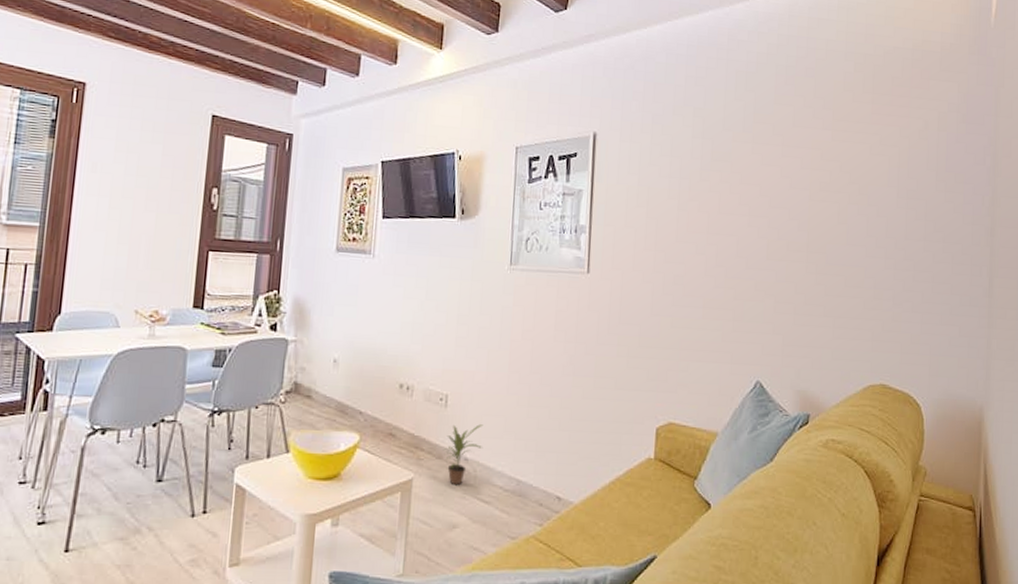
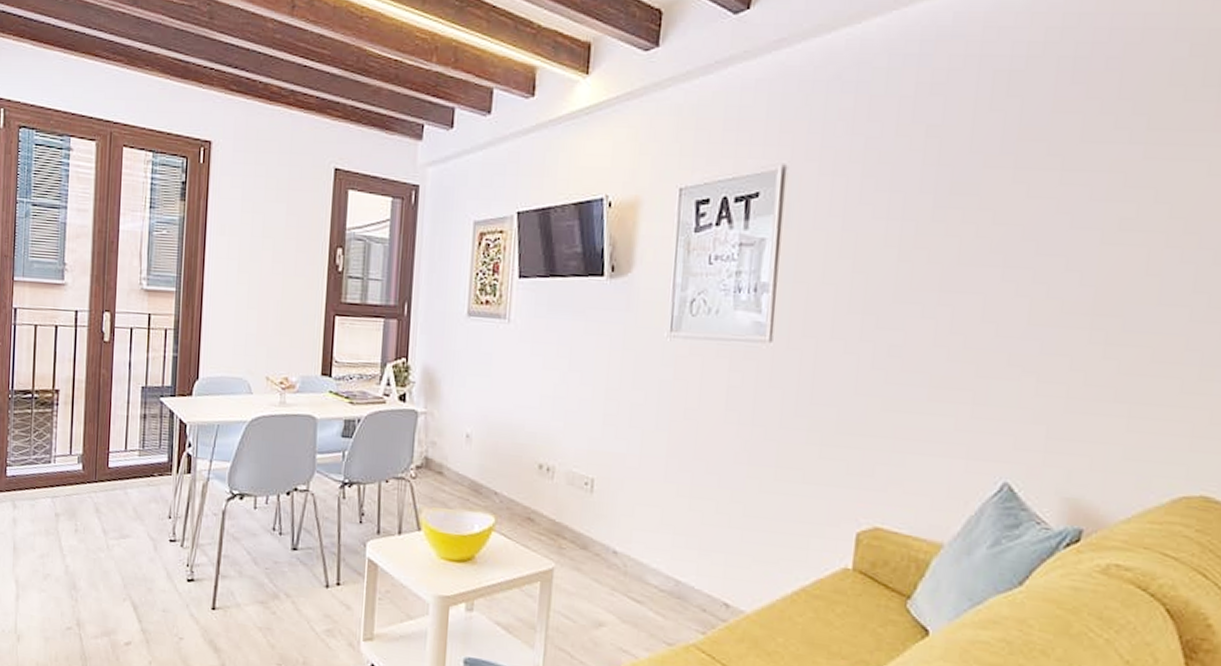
potted plant: present [443,424,484,486] -> none [588,512,636,581]

